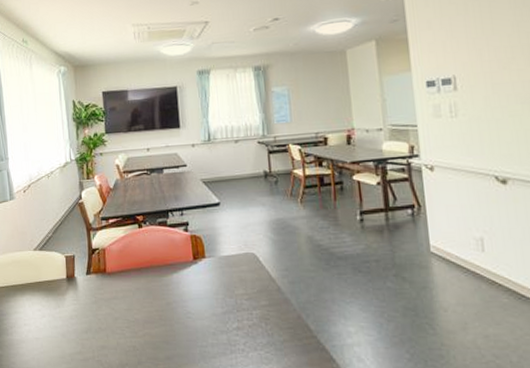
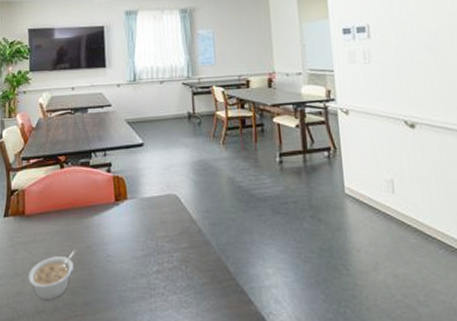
legume: none [111,306,157,353] -> present [28,250,76,299]

